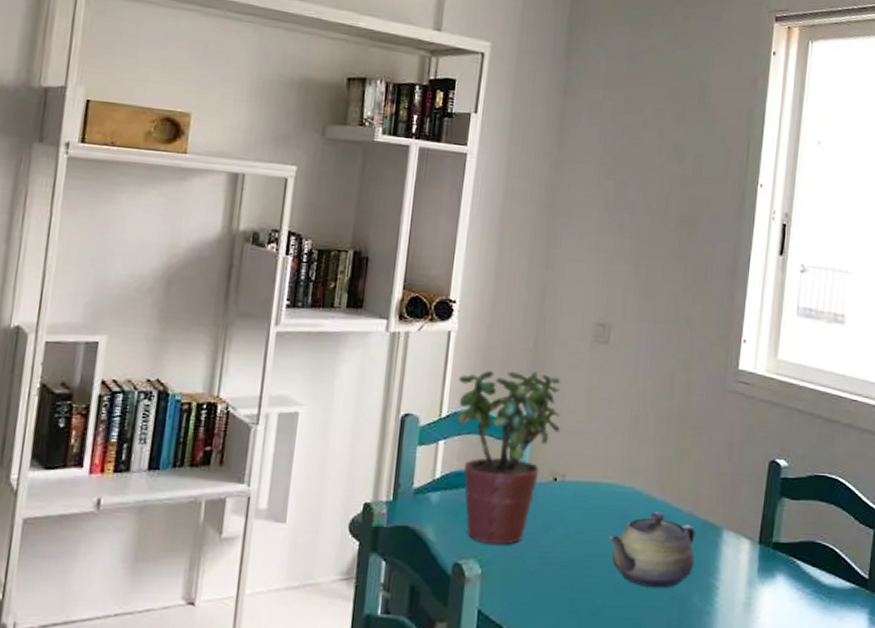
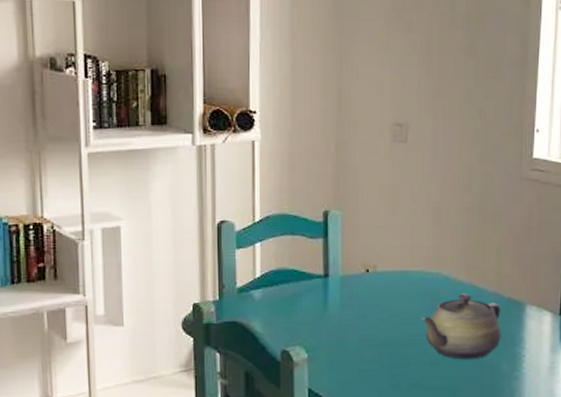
potted plant: present [458,371,562,545] -> none [266,173,368,332]

